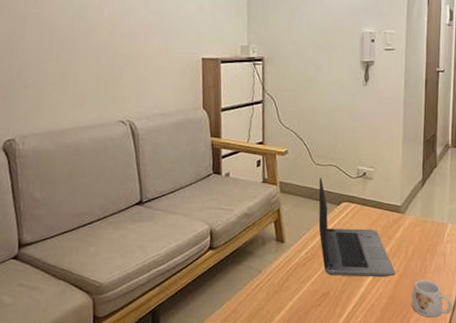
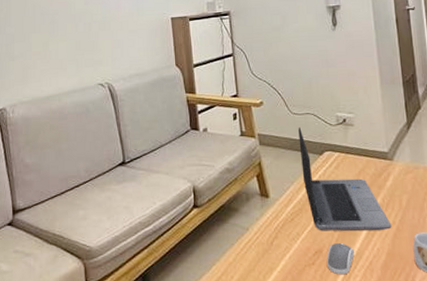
computer mouse: none [332,287,359,316] -> present [327,243,354,275]

